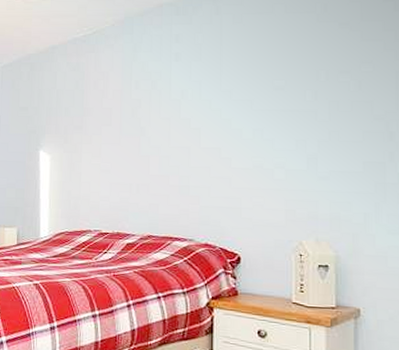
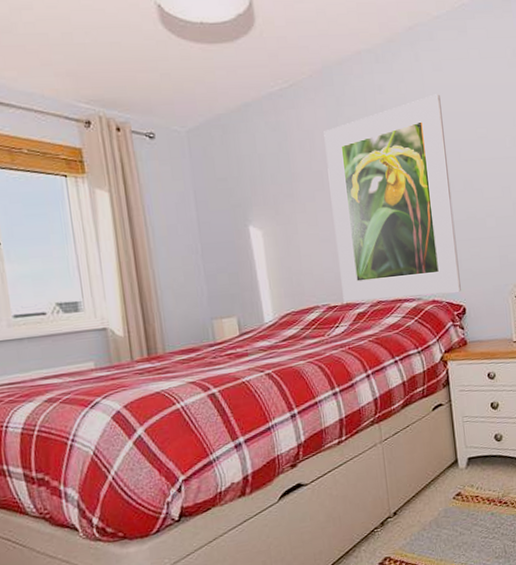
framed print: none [115,45,239,240] -> present [323,94,461,302]

